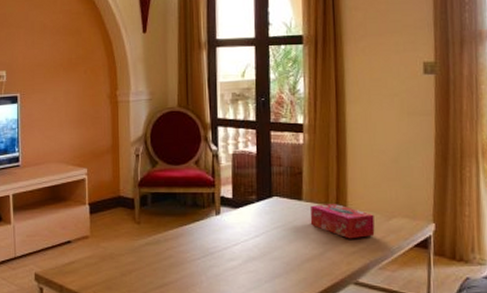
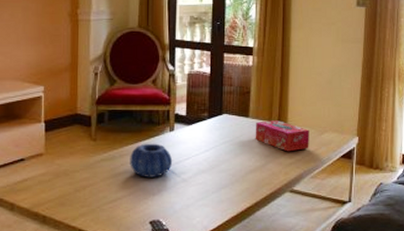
decorative bowl: none [175,227,221,264] -> present [130,143,173,177]

